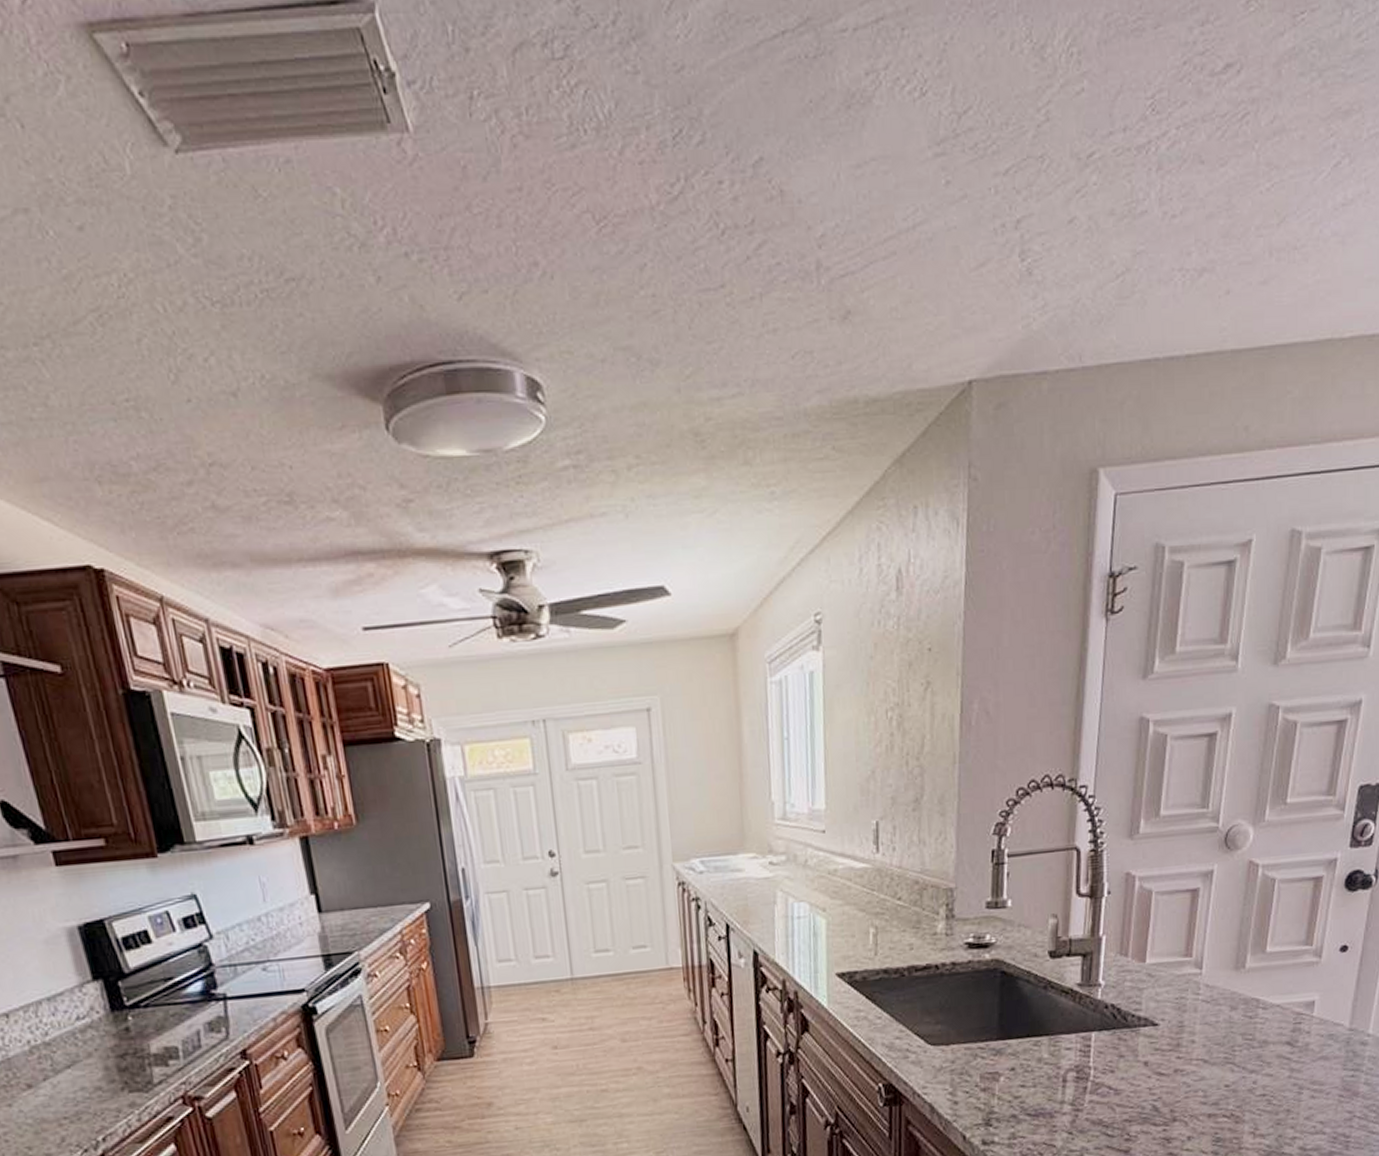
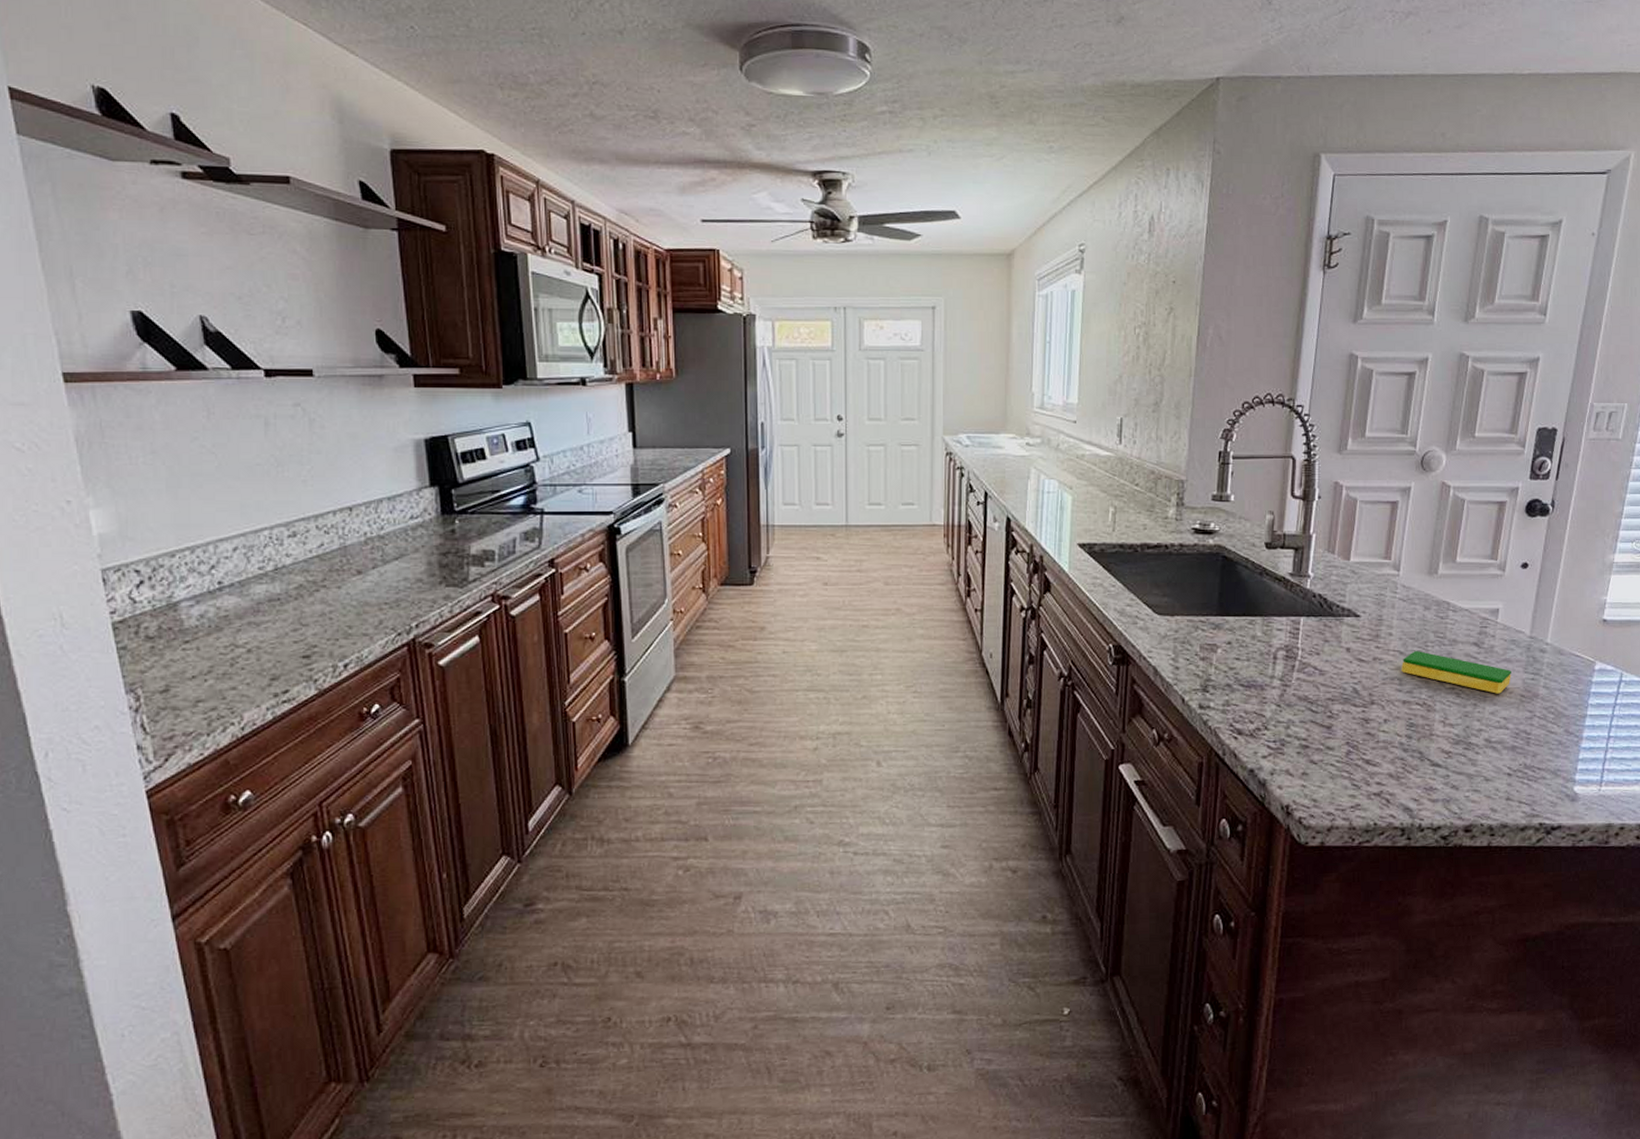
dish sponge: none [1206,1057,1329,1097] -> present [1402,651,1511,694]

